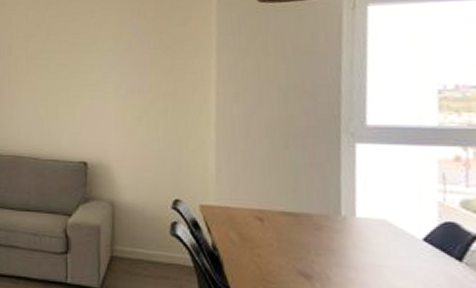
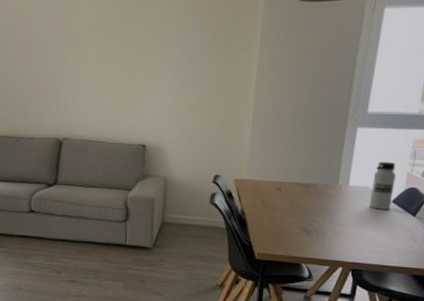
water bottle: none [389,186,423,251] -> present [370,161,396,210]

